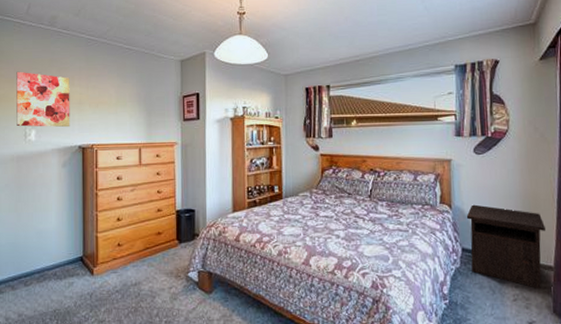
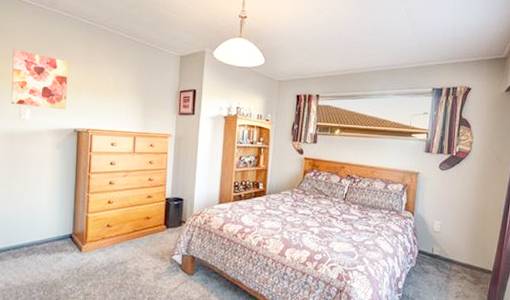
nightstand: present [466,204,546,290] -> none [424,213,491,289]

